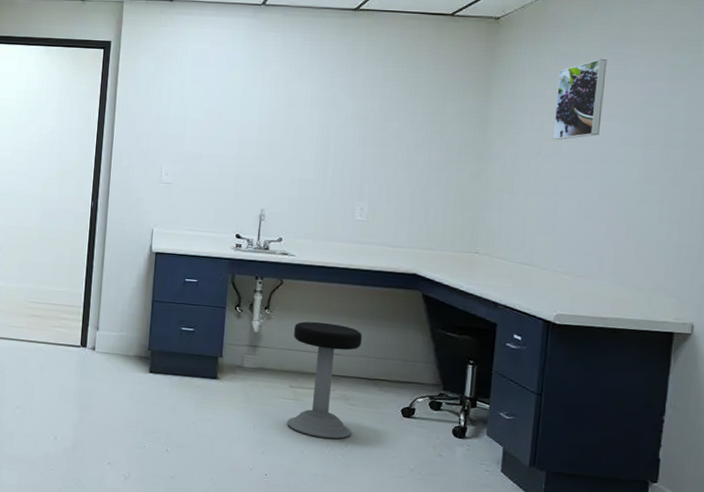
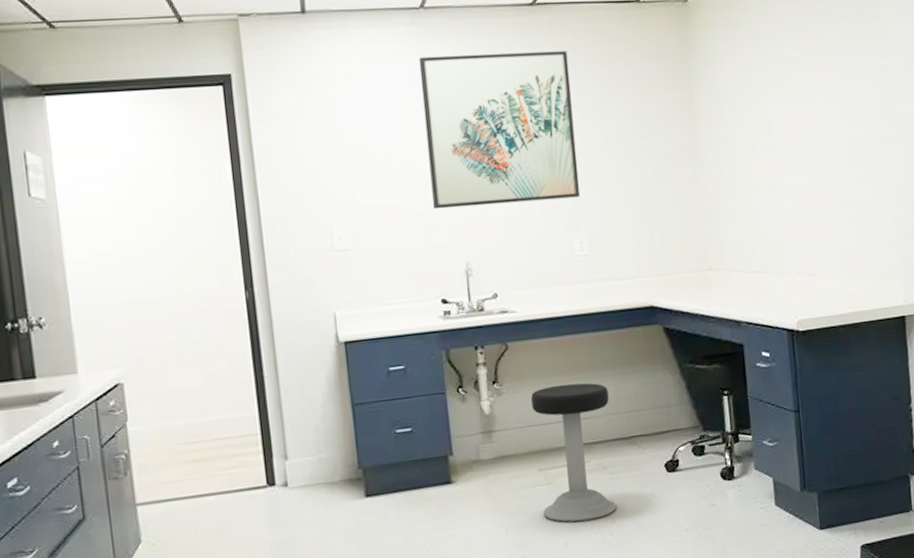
wall art: none [243,43,379,172] -> present [418,51,580,210]
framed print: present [552,58,607,140] -> none [755,35,805,131]

